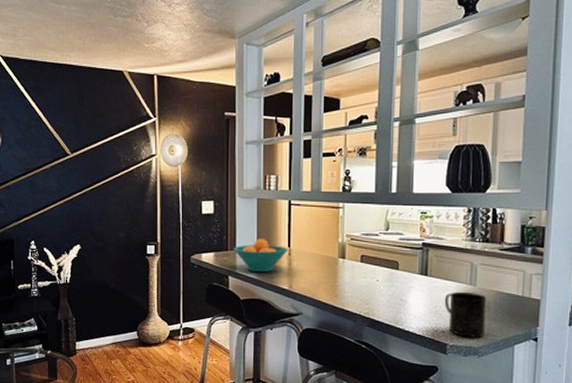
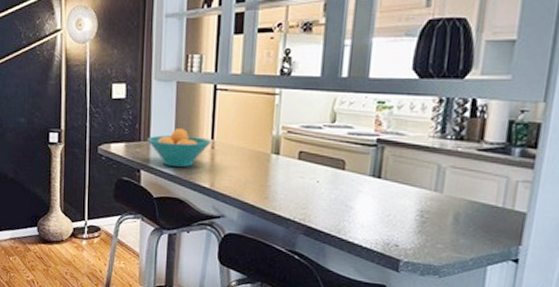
mug: present [444,291,487,338] -> none [400,198,456,255]

